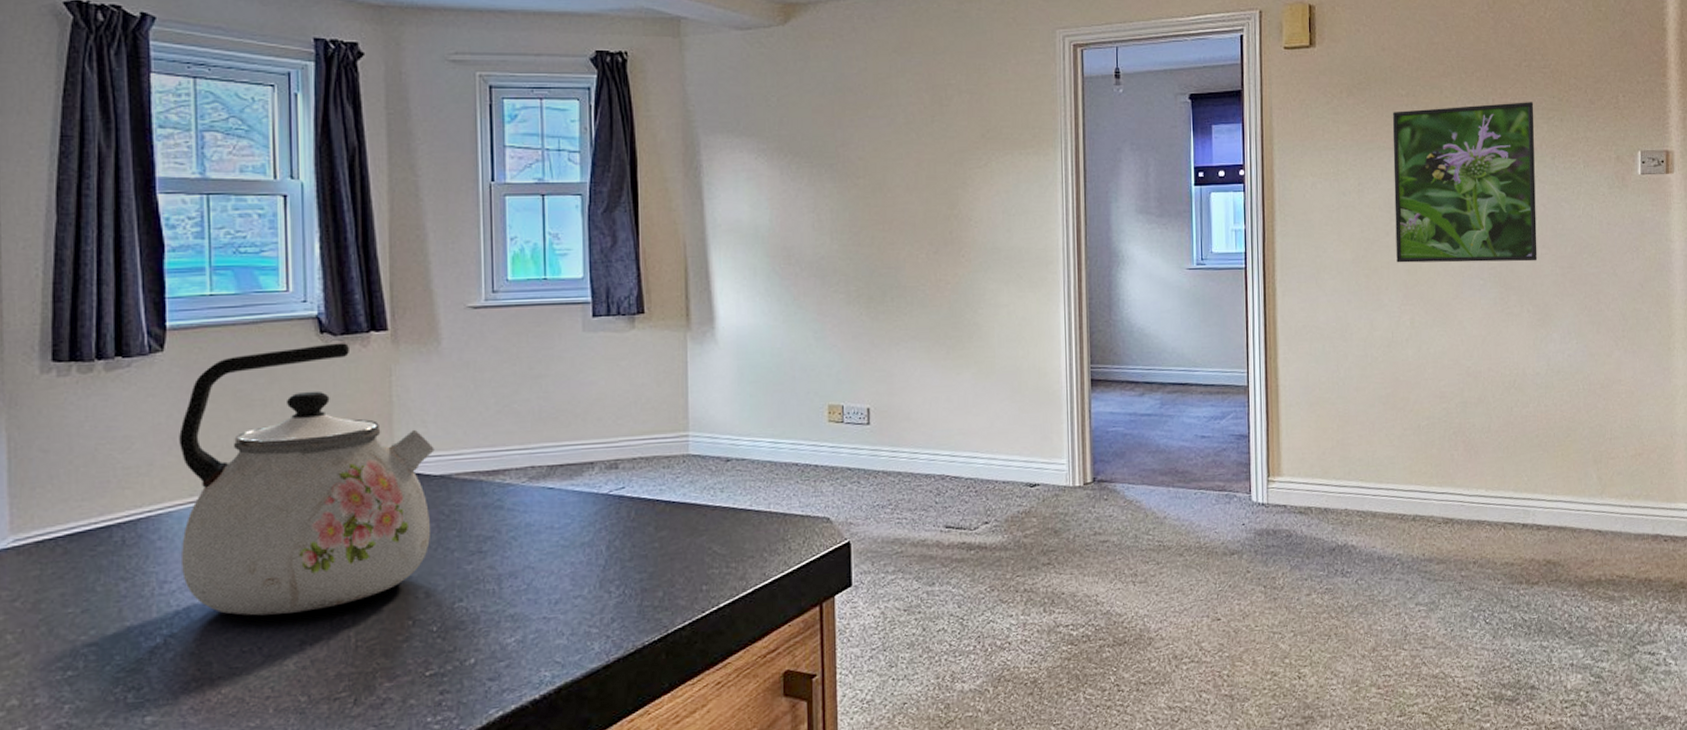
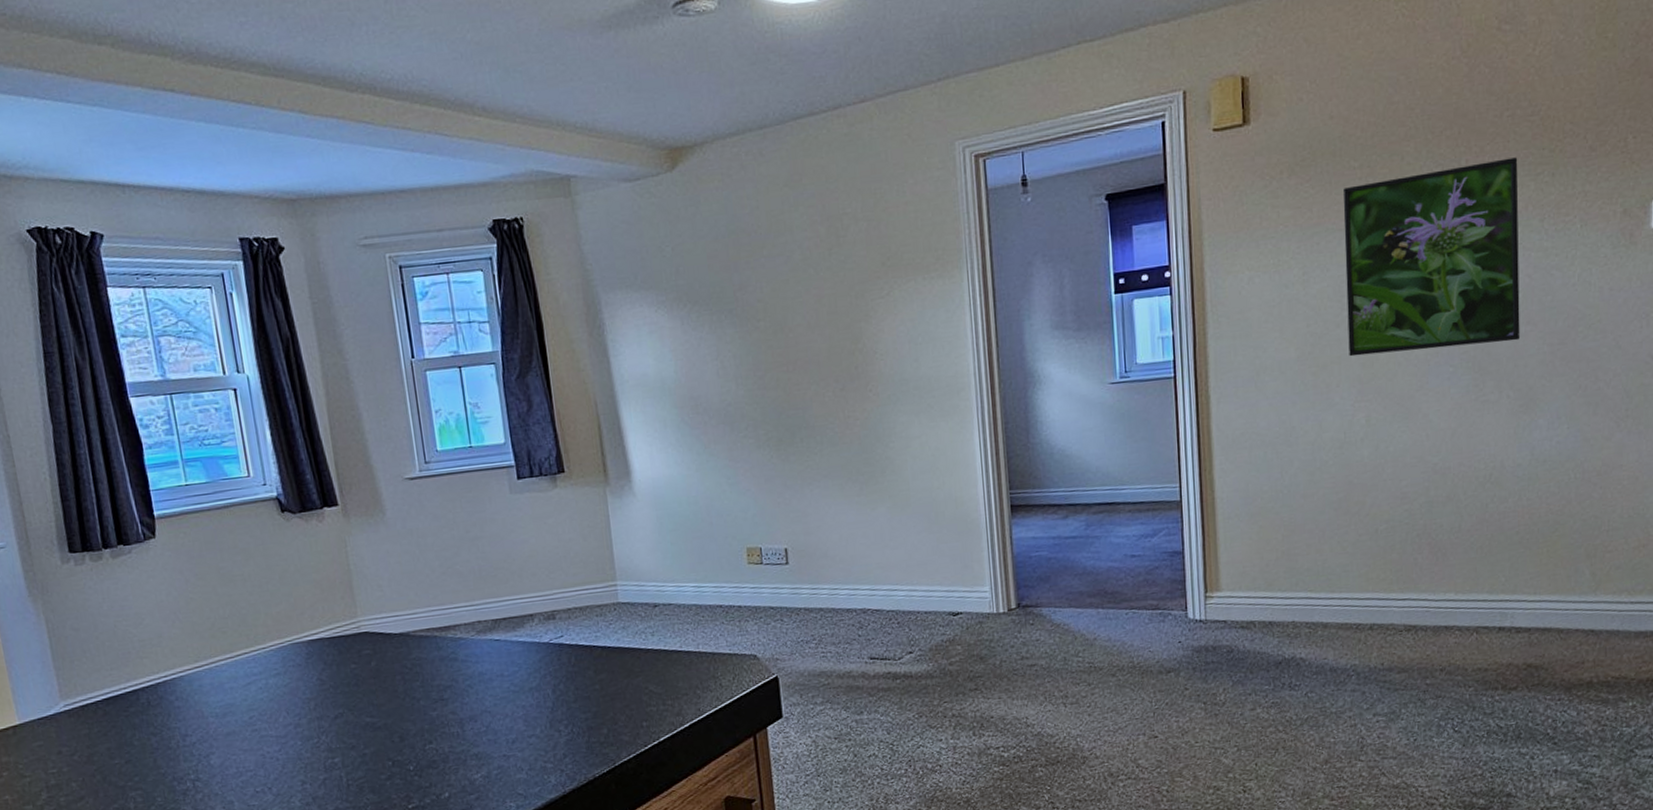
kettle: present [179,343,434,616] -> none [178,519,398,762]

